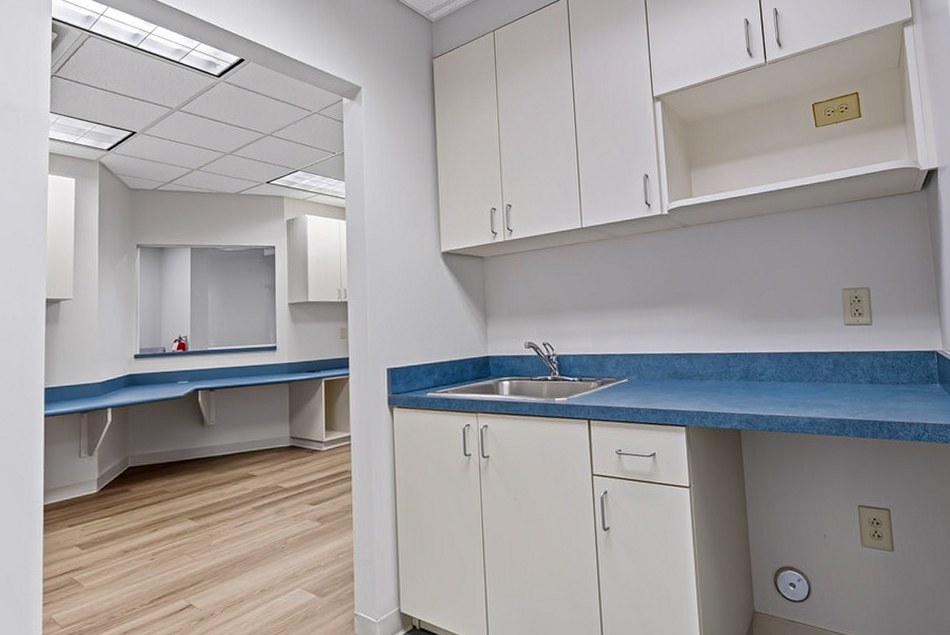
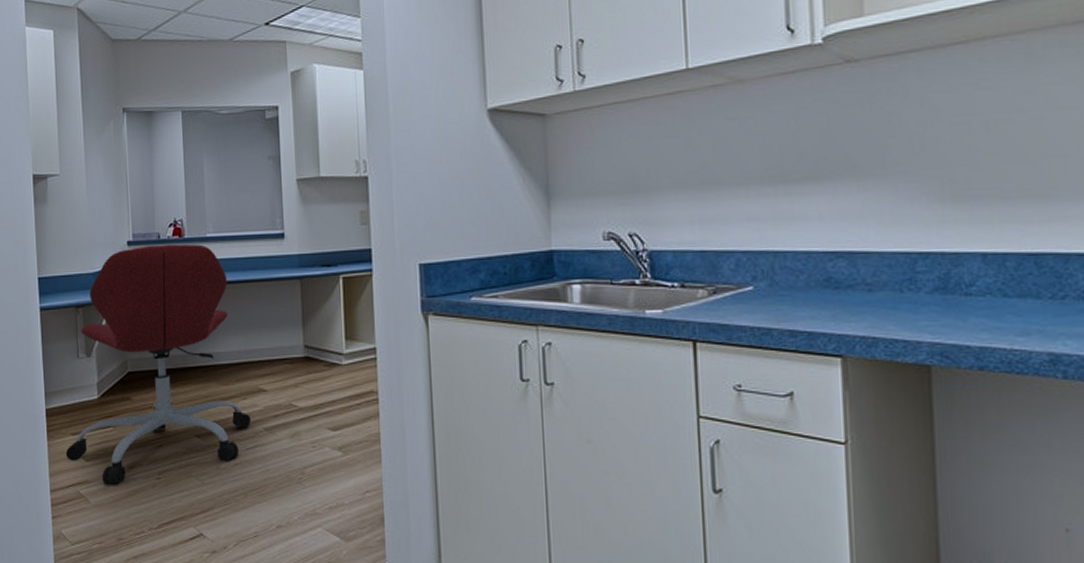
office chair: none [61,356,242,569] -> present [65,243,252,485]

